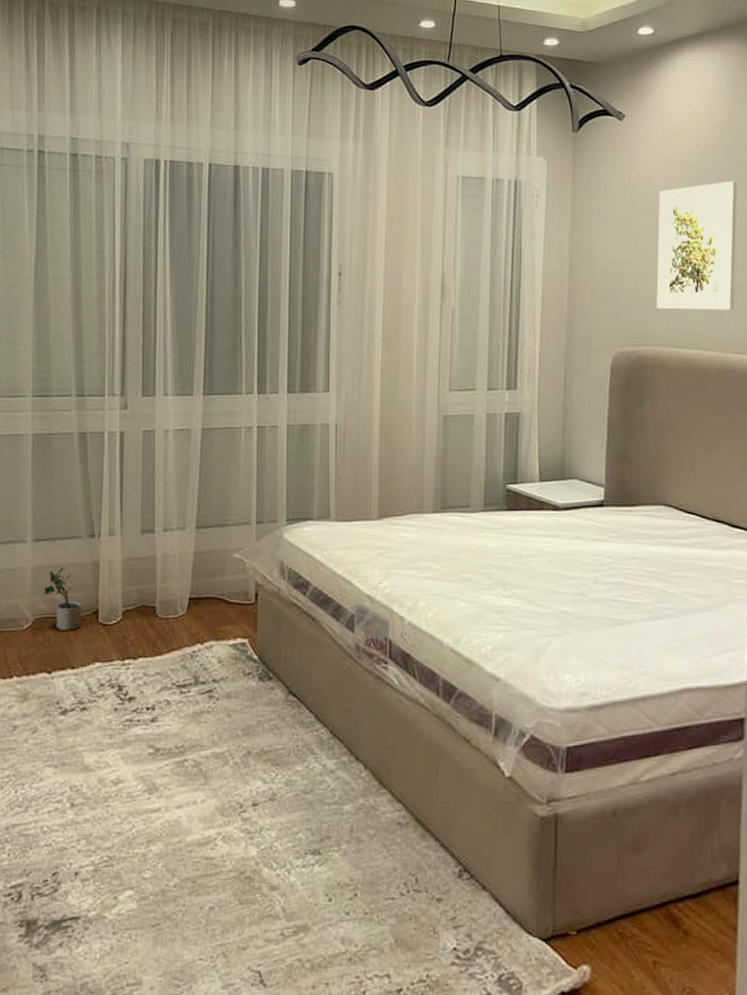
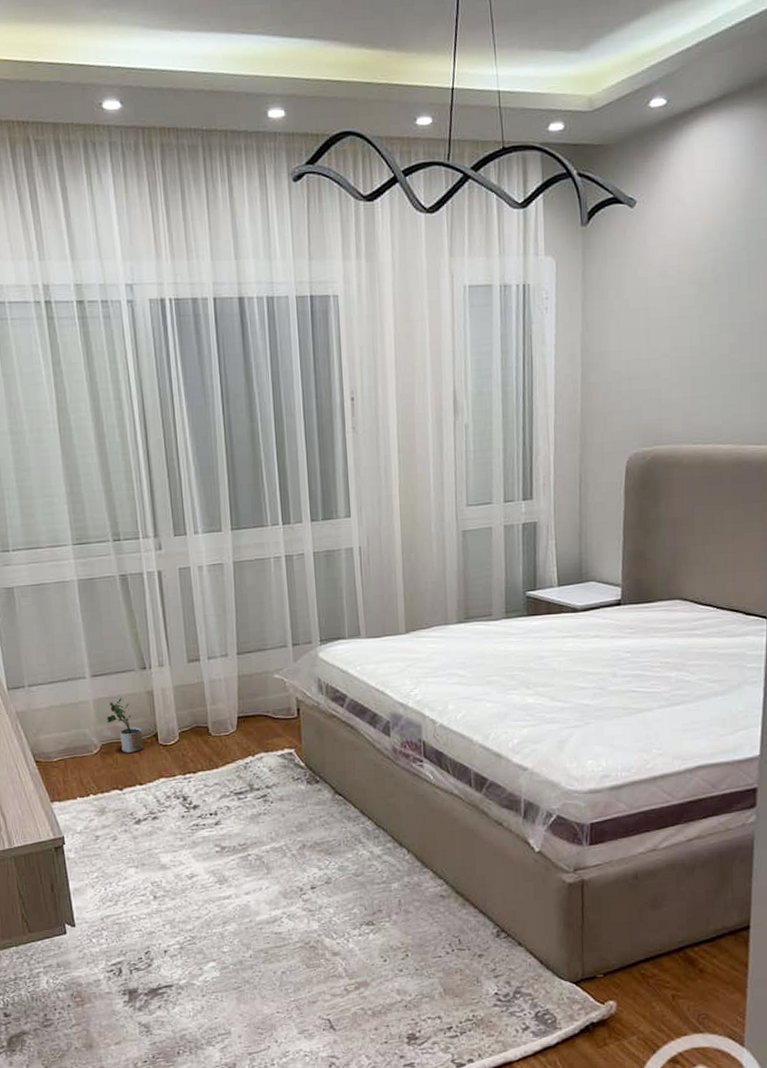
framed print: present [656,180,738,310] -> none [671,261,756,406]

